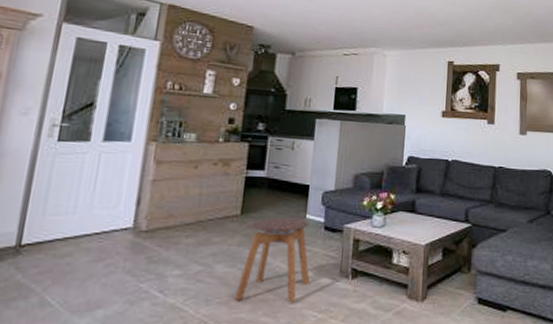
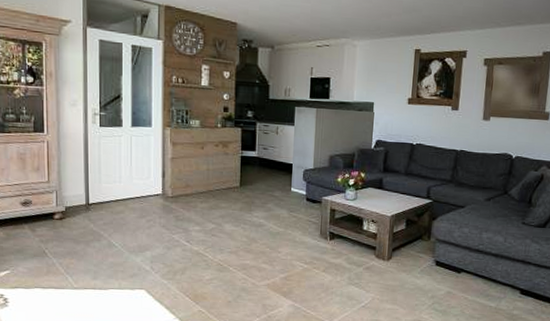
stool: present [234,218,310,303] -> none [240,190,297,255]

